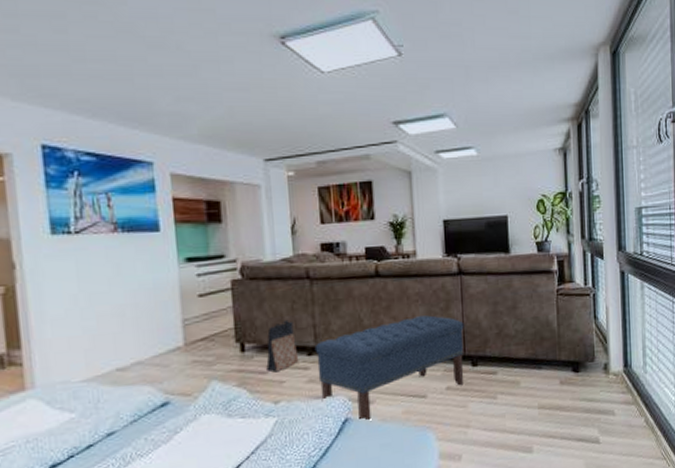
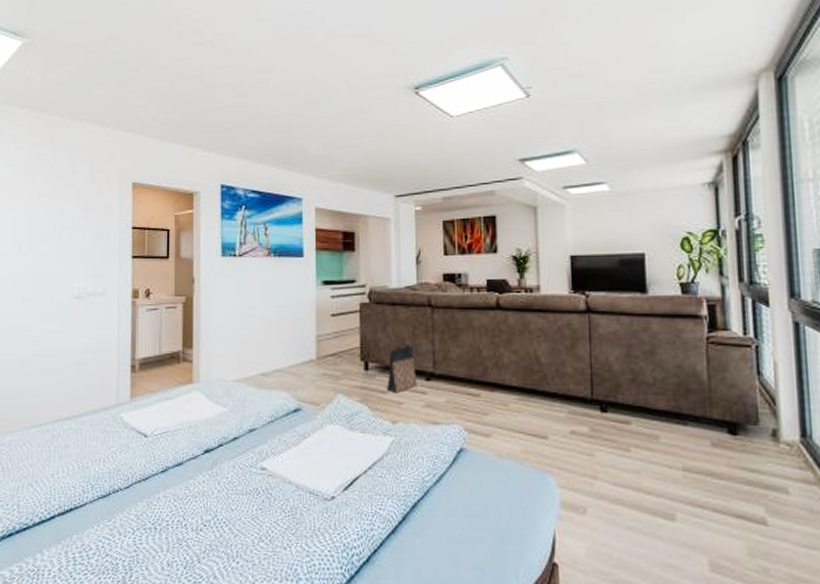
bench: present [314,315,464,421] -> none [433,352,592,454]

